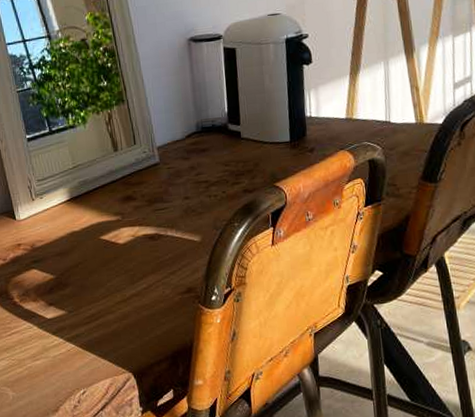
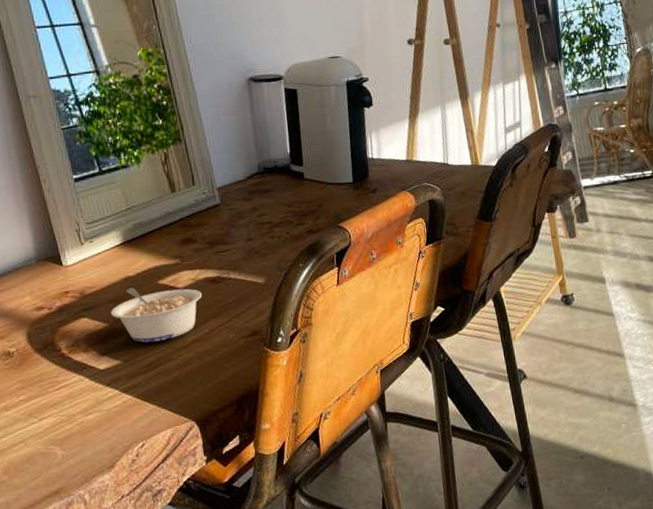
legume: none [57,242,141,295] -> present [111,287,202,343]

